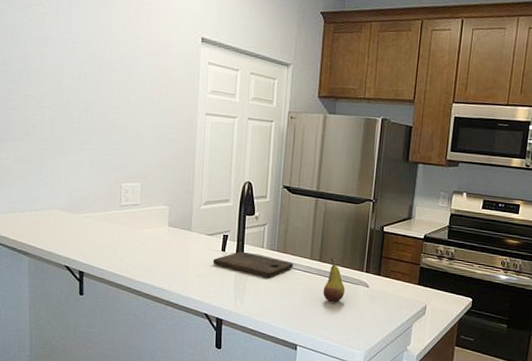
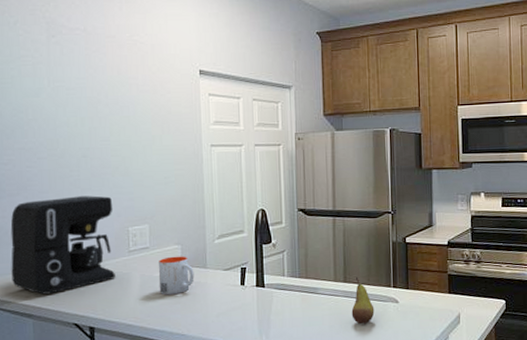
coffee maker: none [12,147,109,236] -> present [10,195,115,295]
mug: none [145,215,179,252] -> present [158,256,194,295]
cutting board: present [213,251,293,278] -> none [232,282,317,307]

